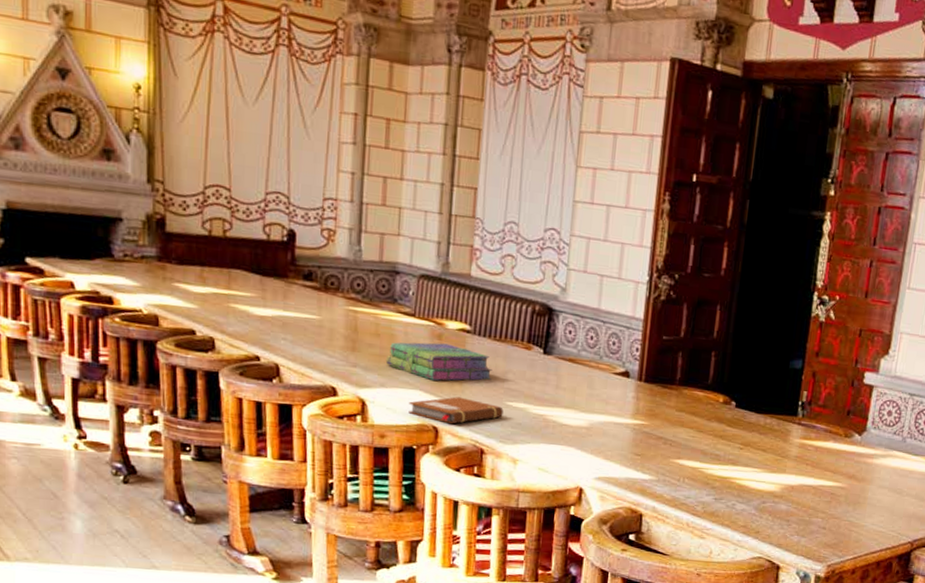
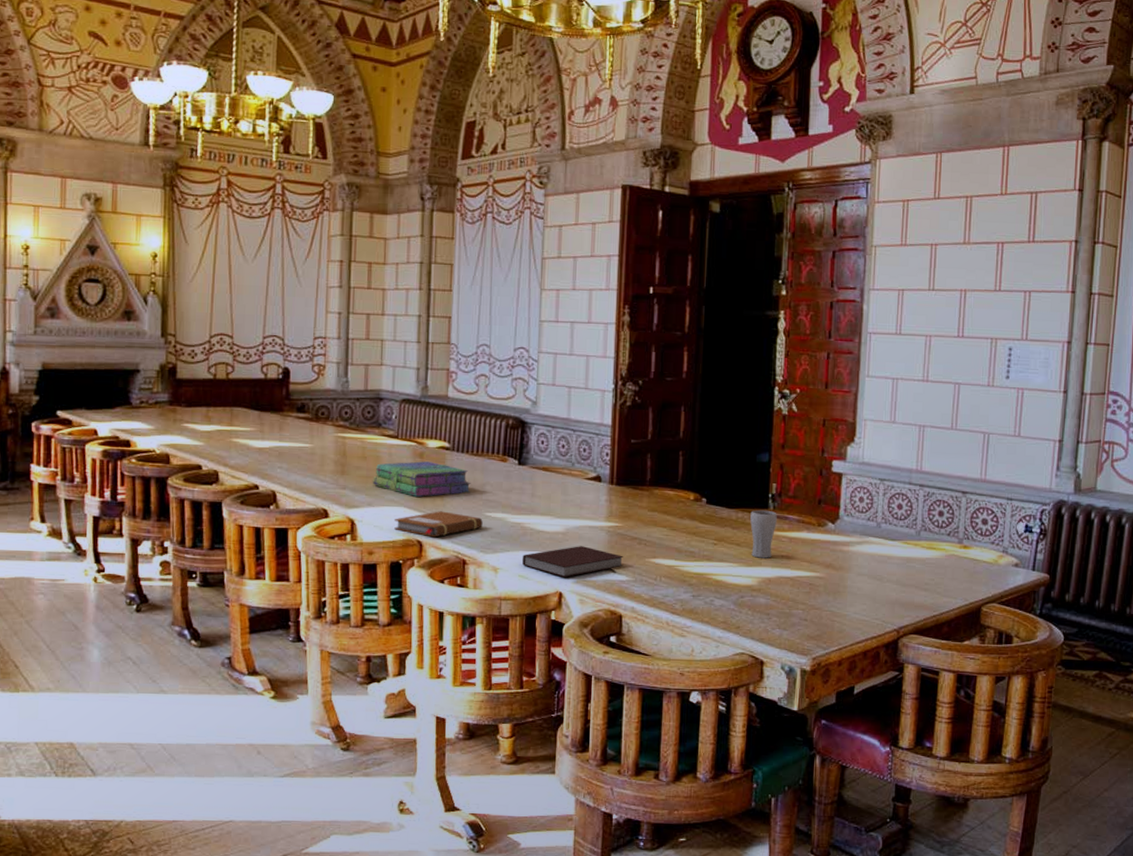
notebook: none [543,442,648,473] -> present [522,546,624,577]
drinking glass: none [776,416,805,466] -> present [750,509,777,558]

